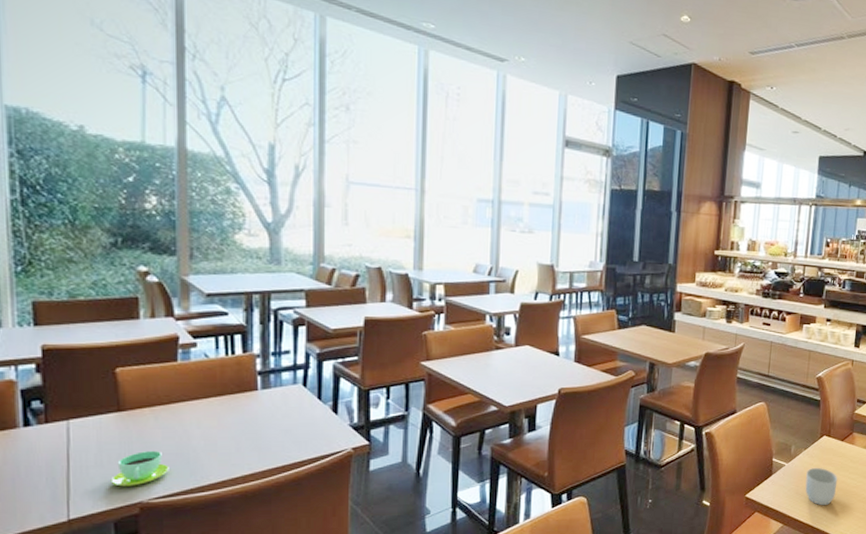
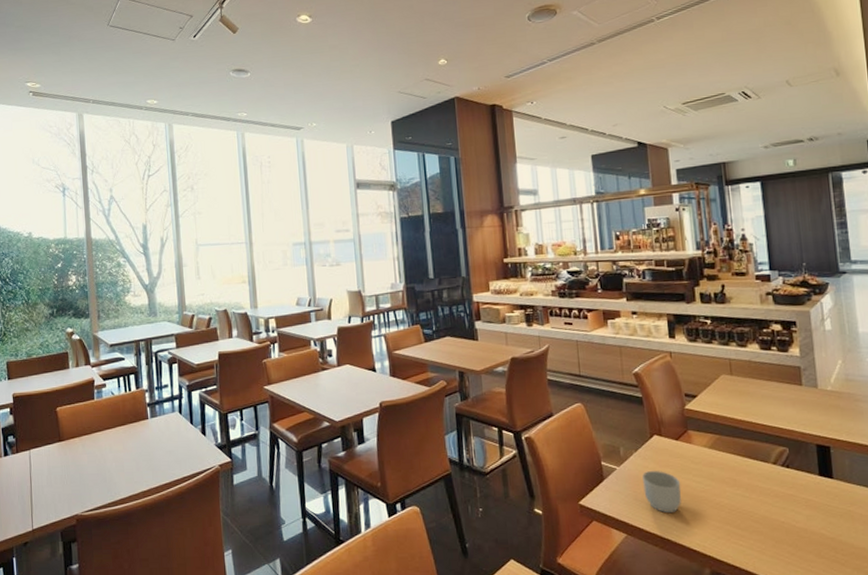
cup: present [110,450,169,487] -> none [57,471,94,502]

